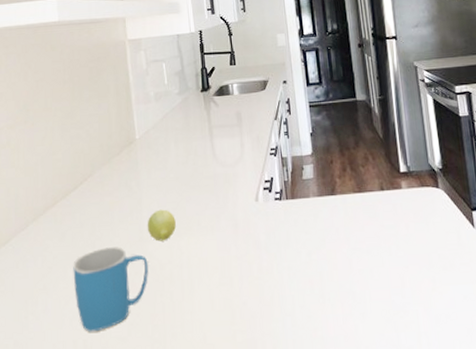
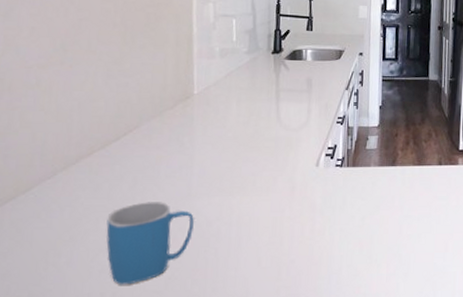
fruit: present [147,209,176,242] -> none [196,167,229,199]

